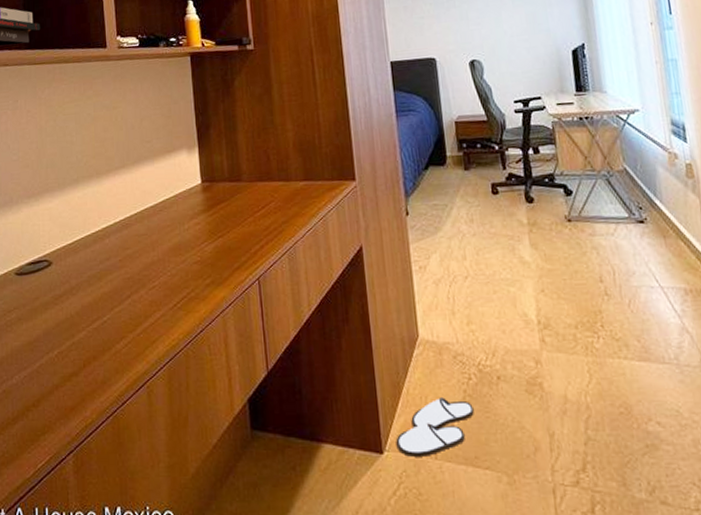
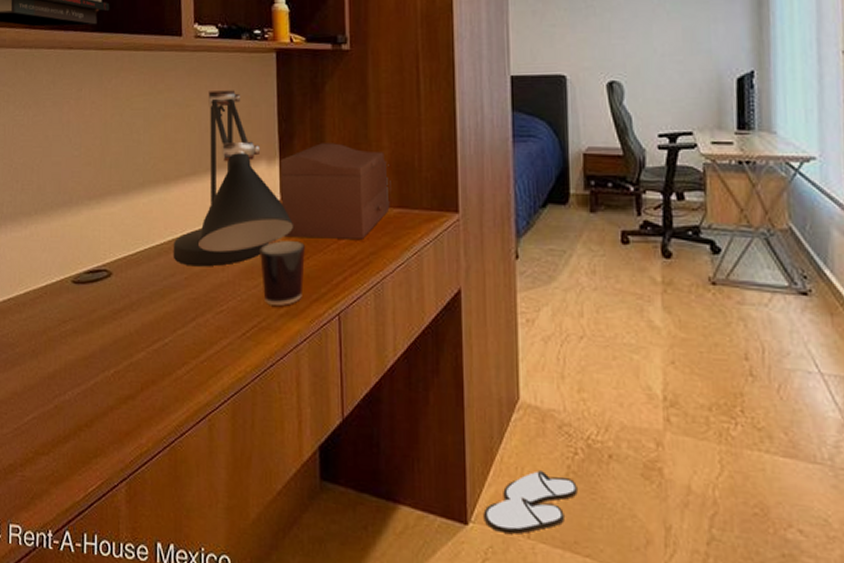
desk lamp: none [107,91,215,249] -> present [173,90,294,267]
mug: none [185,217,226,277] -> present [260,239,305,306]
sewing box: none [200,129,297,216] -> present [281,143,391,239]

